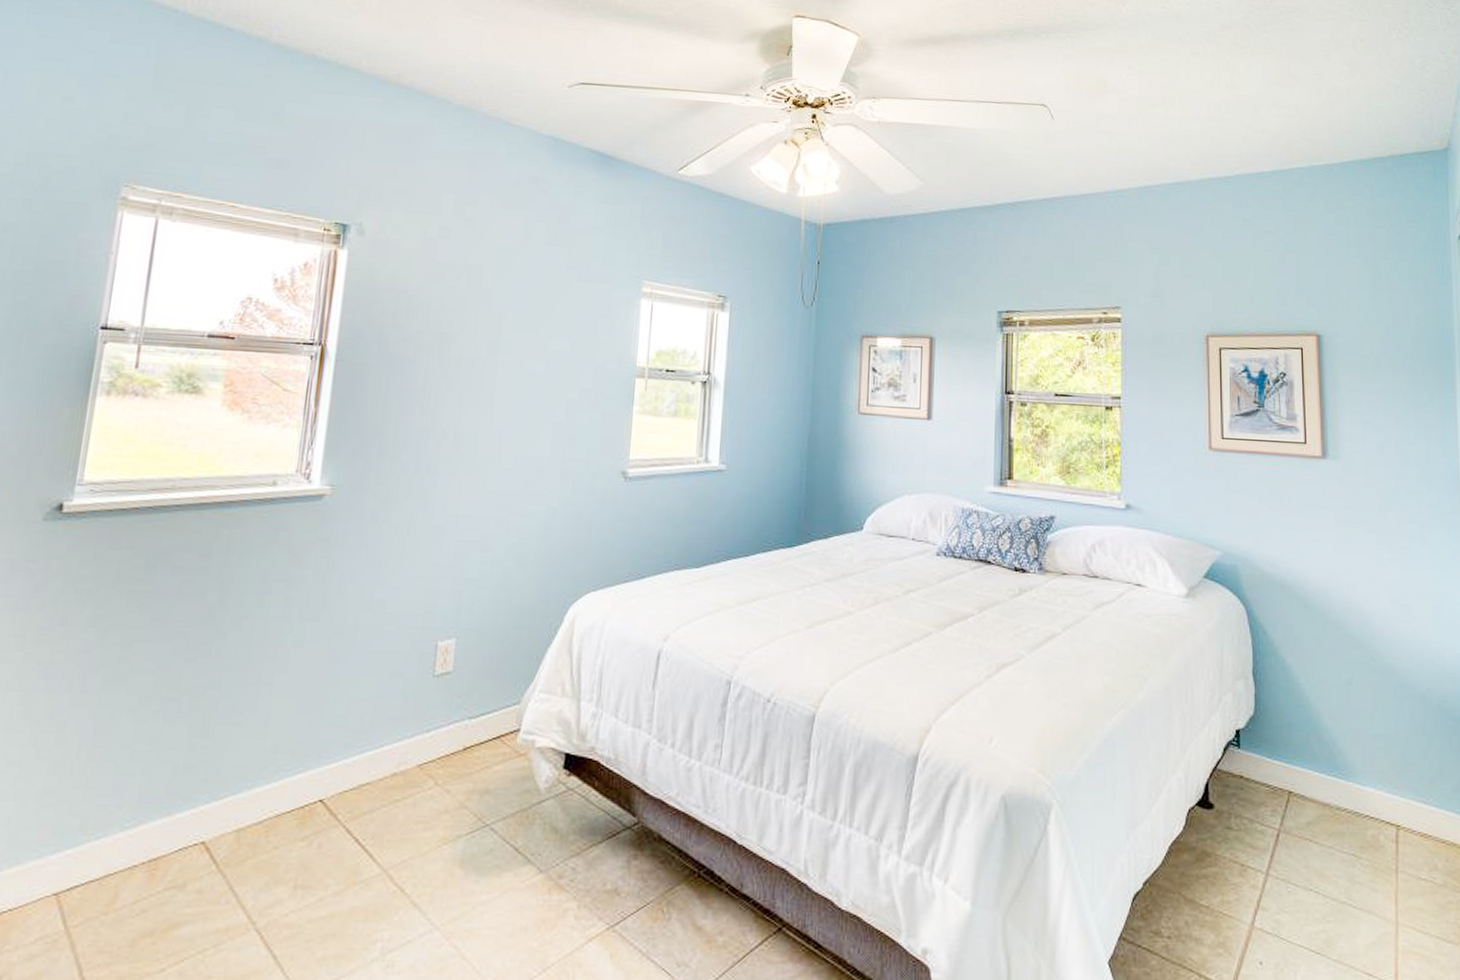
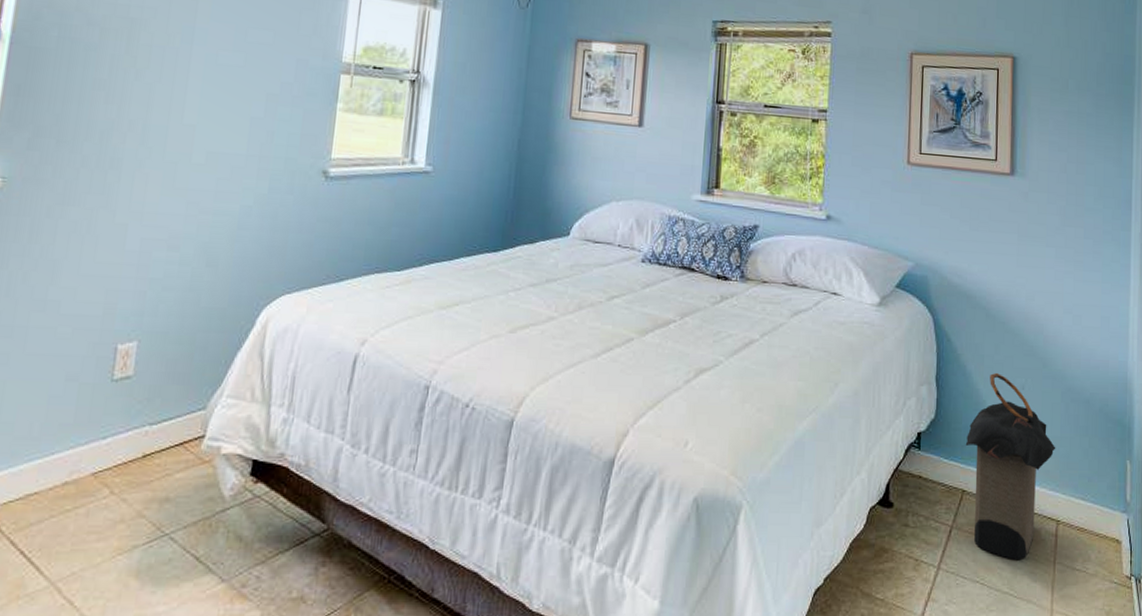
laundry hamper: none [1289,666,1391,868] -> present [965,372,1056,561]

